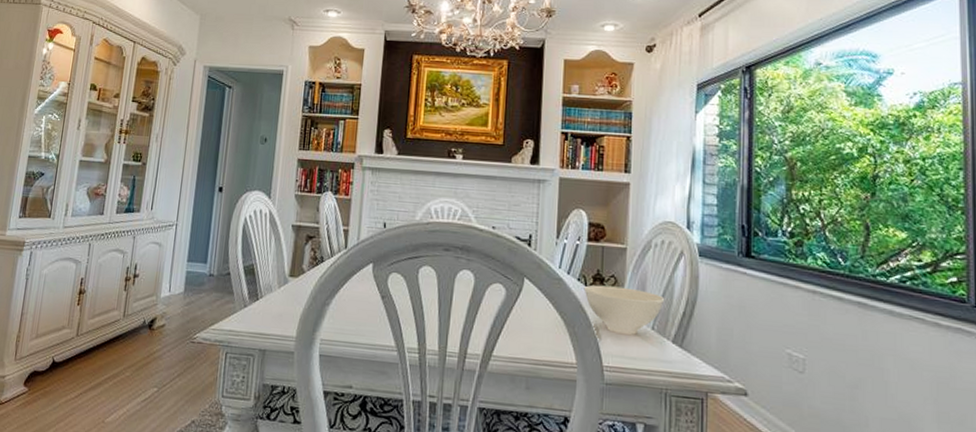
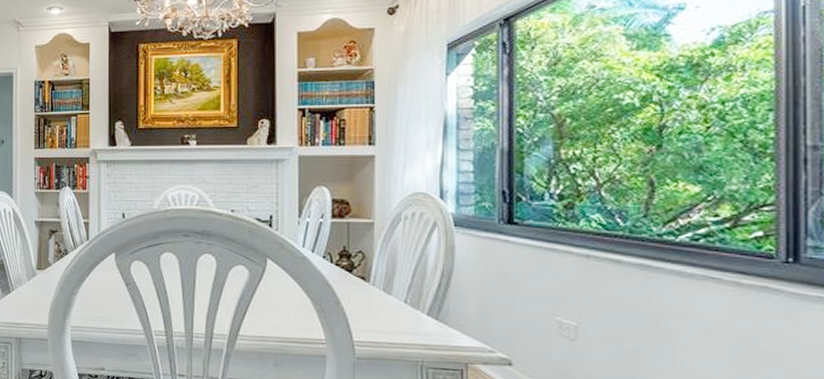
bowl: present [583,284,665,336] -> none [329,261,418,310]

